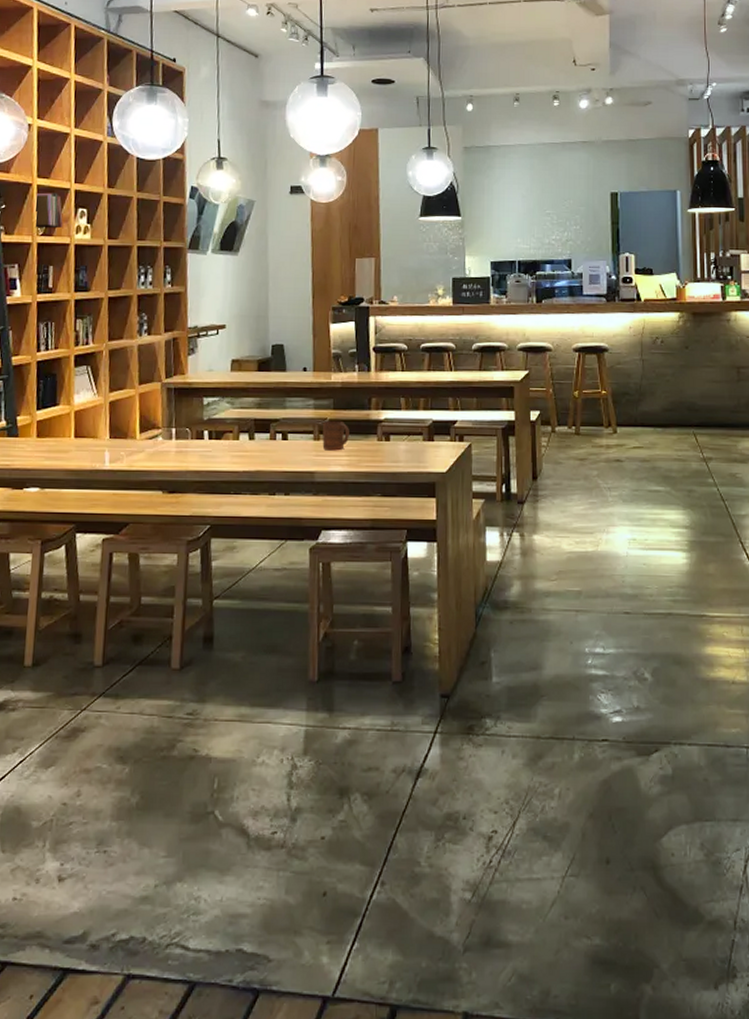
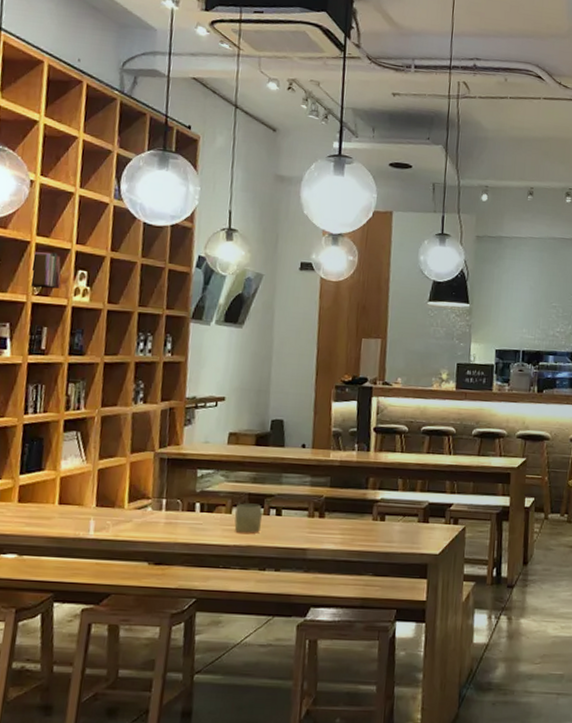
mug: none [241,429,268,460] -> present [234,503,262,534]
cup: present [322,420,349,451] -> none [316,498,345,529]

